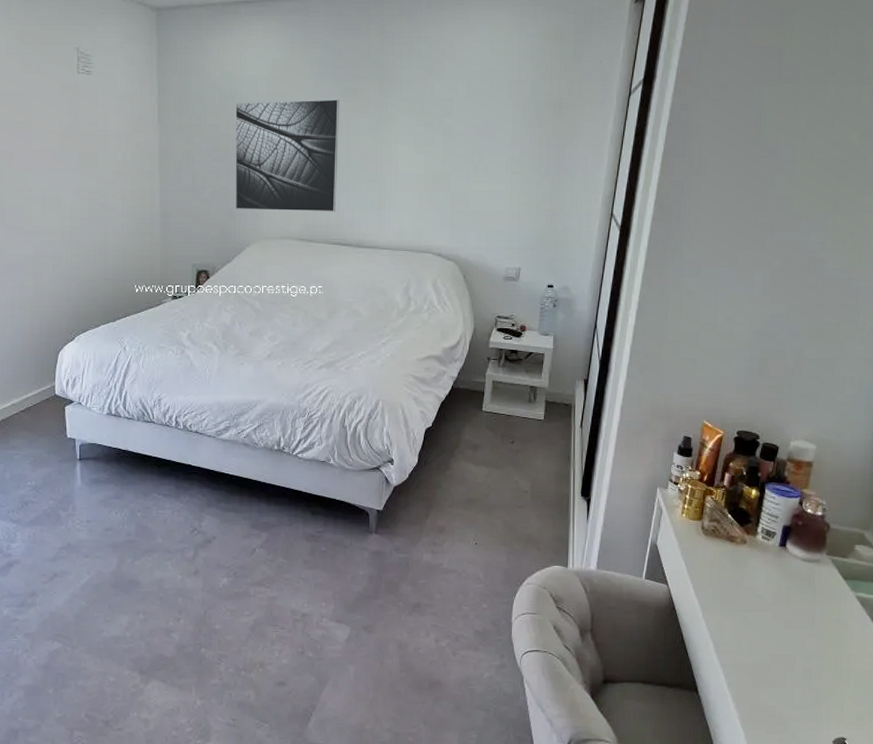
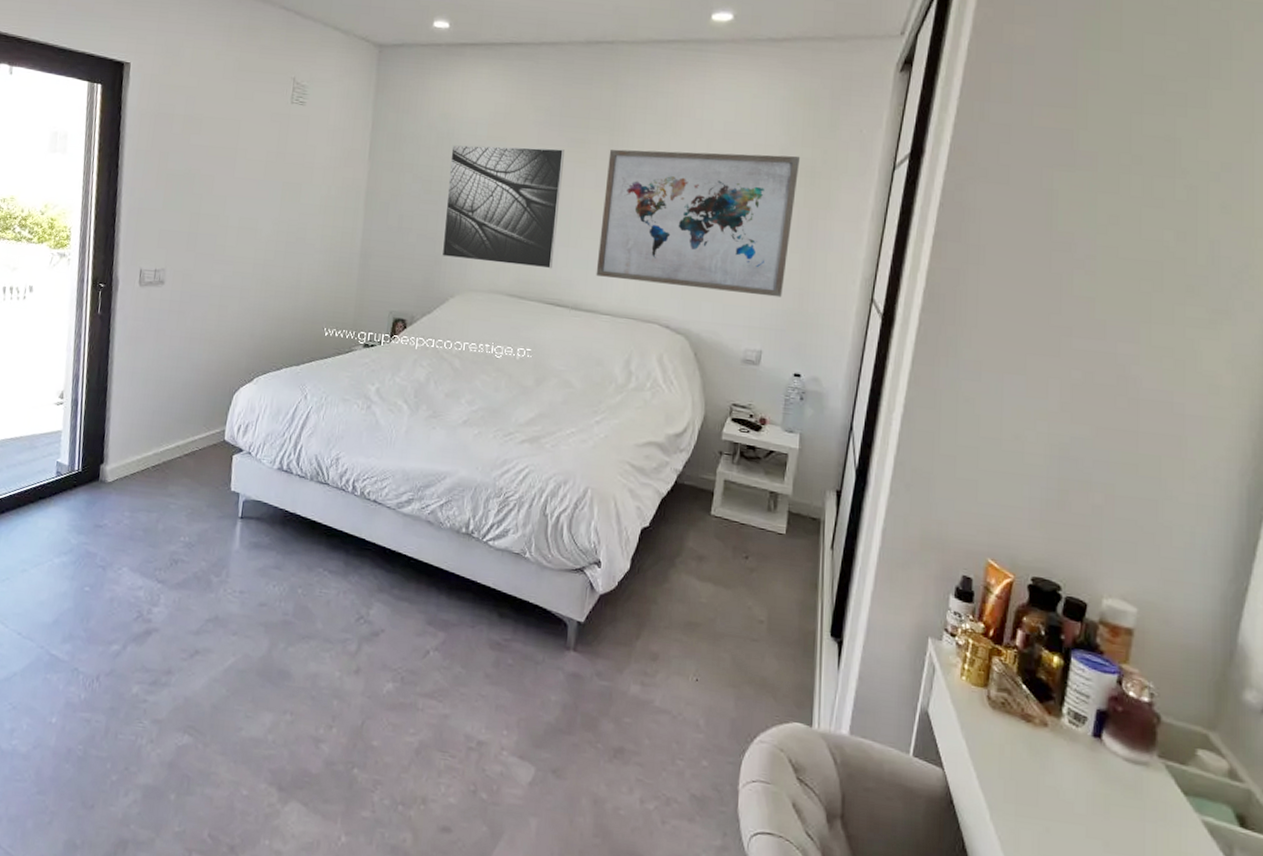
wall art: none [374,89,549,220] -> present [596,149,801,298]

